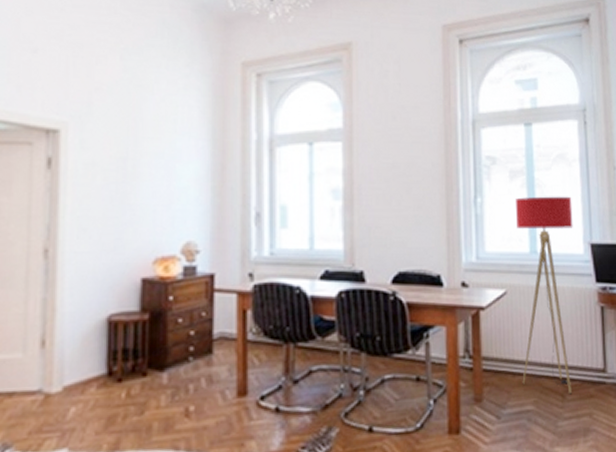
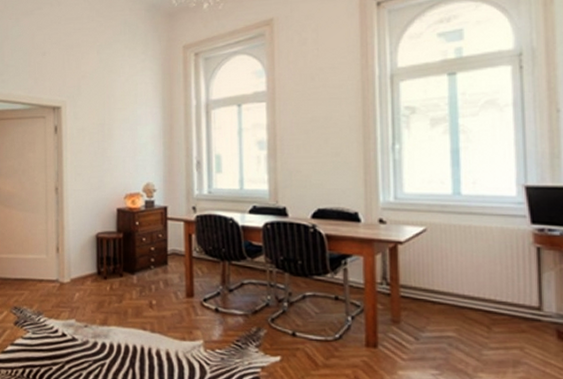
floor lamp: present [516,196,573,395] -> none [437,140,504,327]

